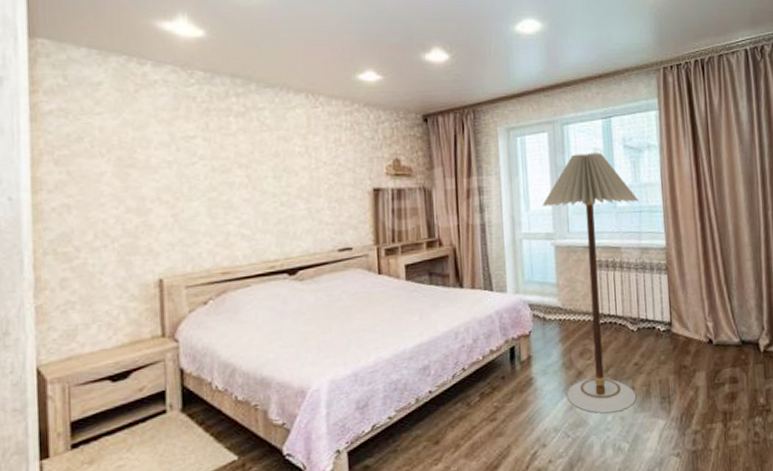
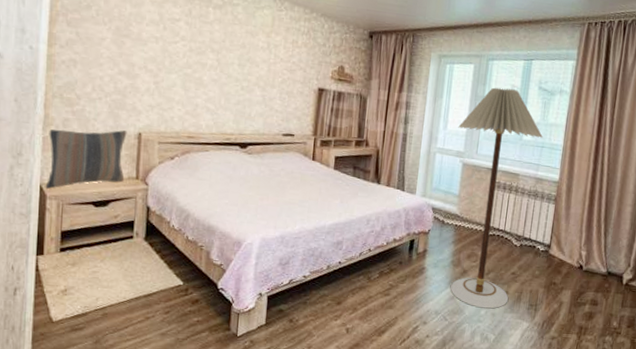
pillow: none [42,280,147,371] -> present [45,129,127,189]

